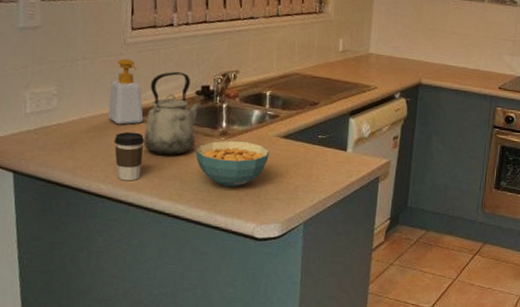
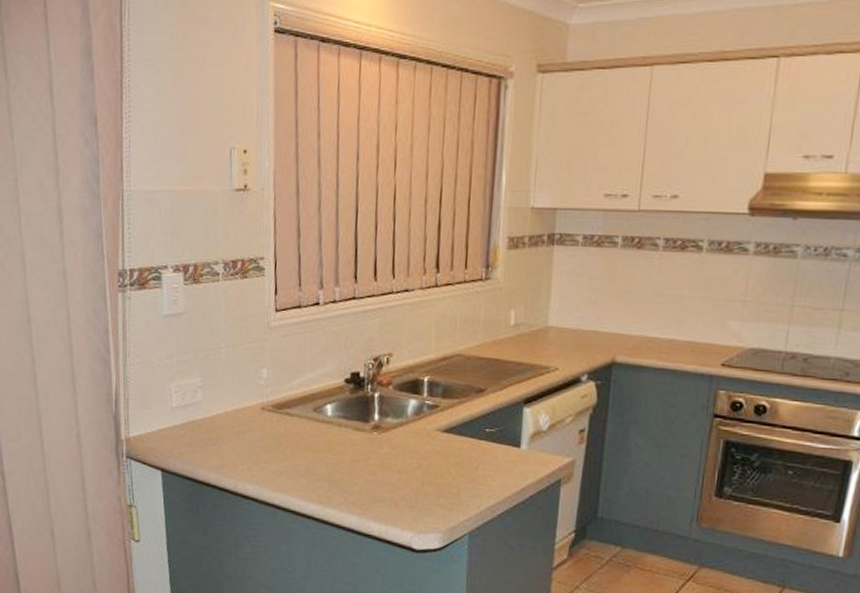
soap bottle: present [107,58,144,125] -> none [252,344,290,419]
coffee cup: present [114,131,145,181] -> none [259,426,291,481]
kettle: present [143,71,203,156] -> none [289,356,352,453]
cereal bowl: present [195,140,270,187] -> none [345,435,428,490]

